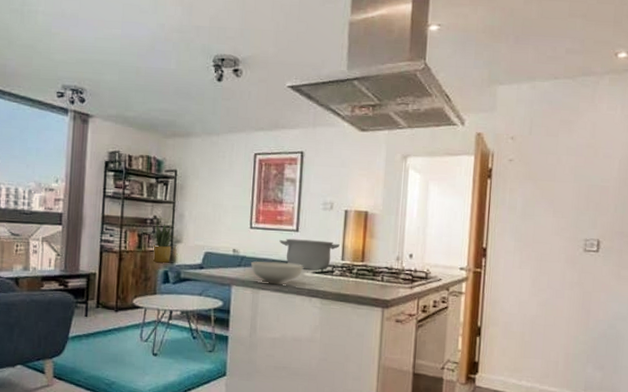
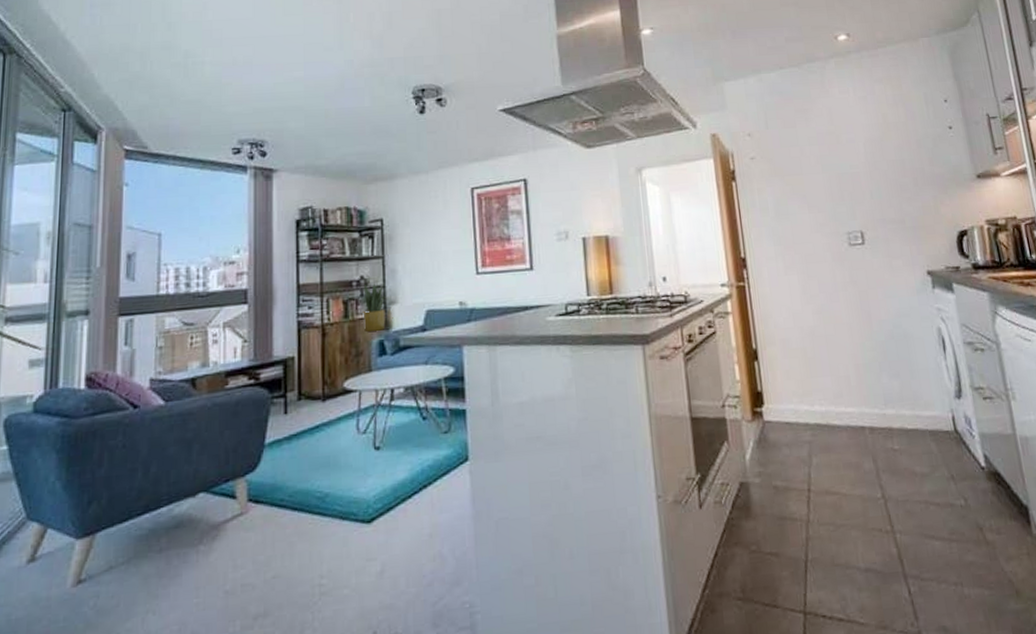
bowl: present [250,261,304,284] -> none [481,308,545,336]
cooking pot: present [279,238,340,271] -> none [512,276,583,313]

